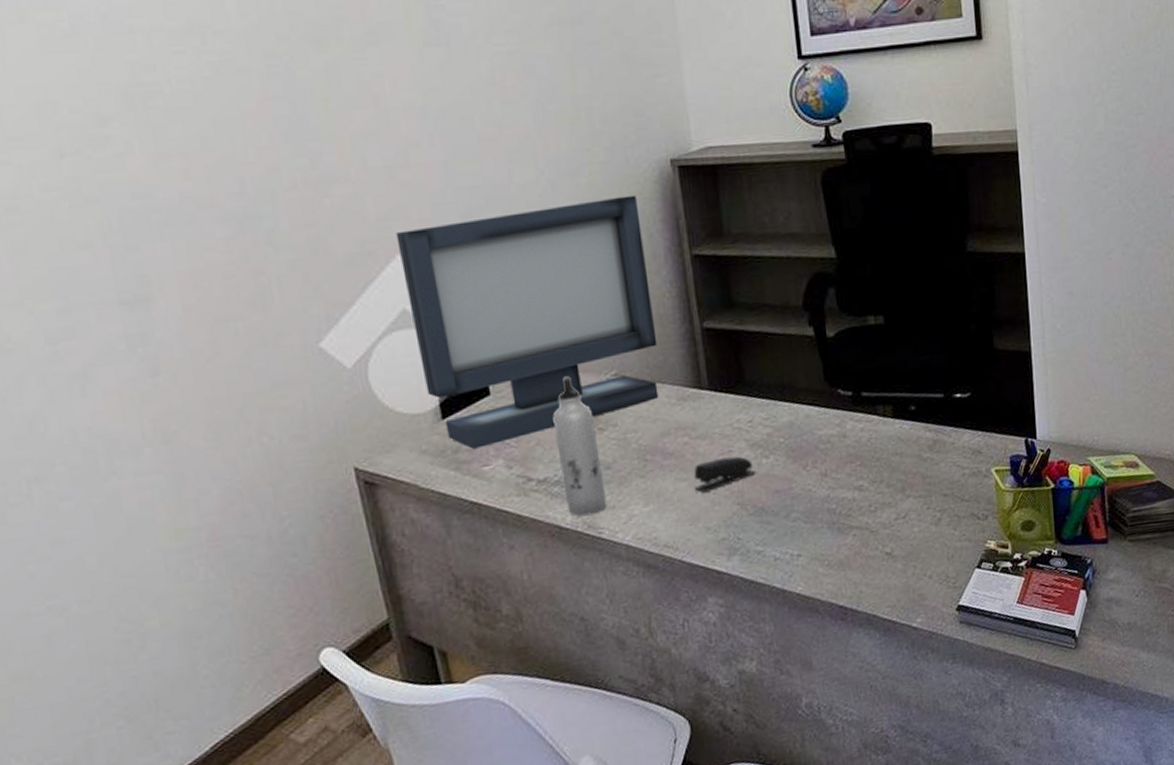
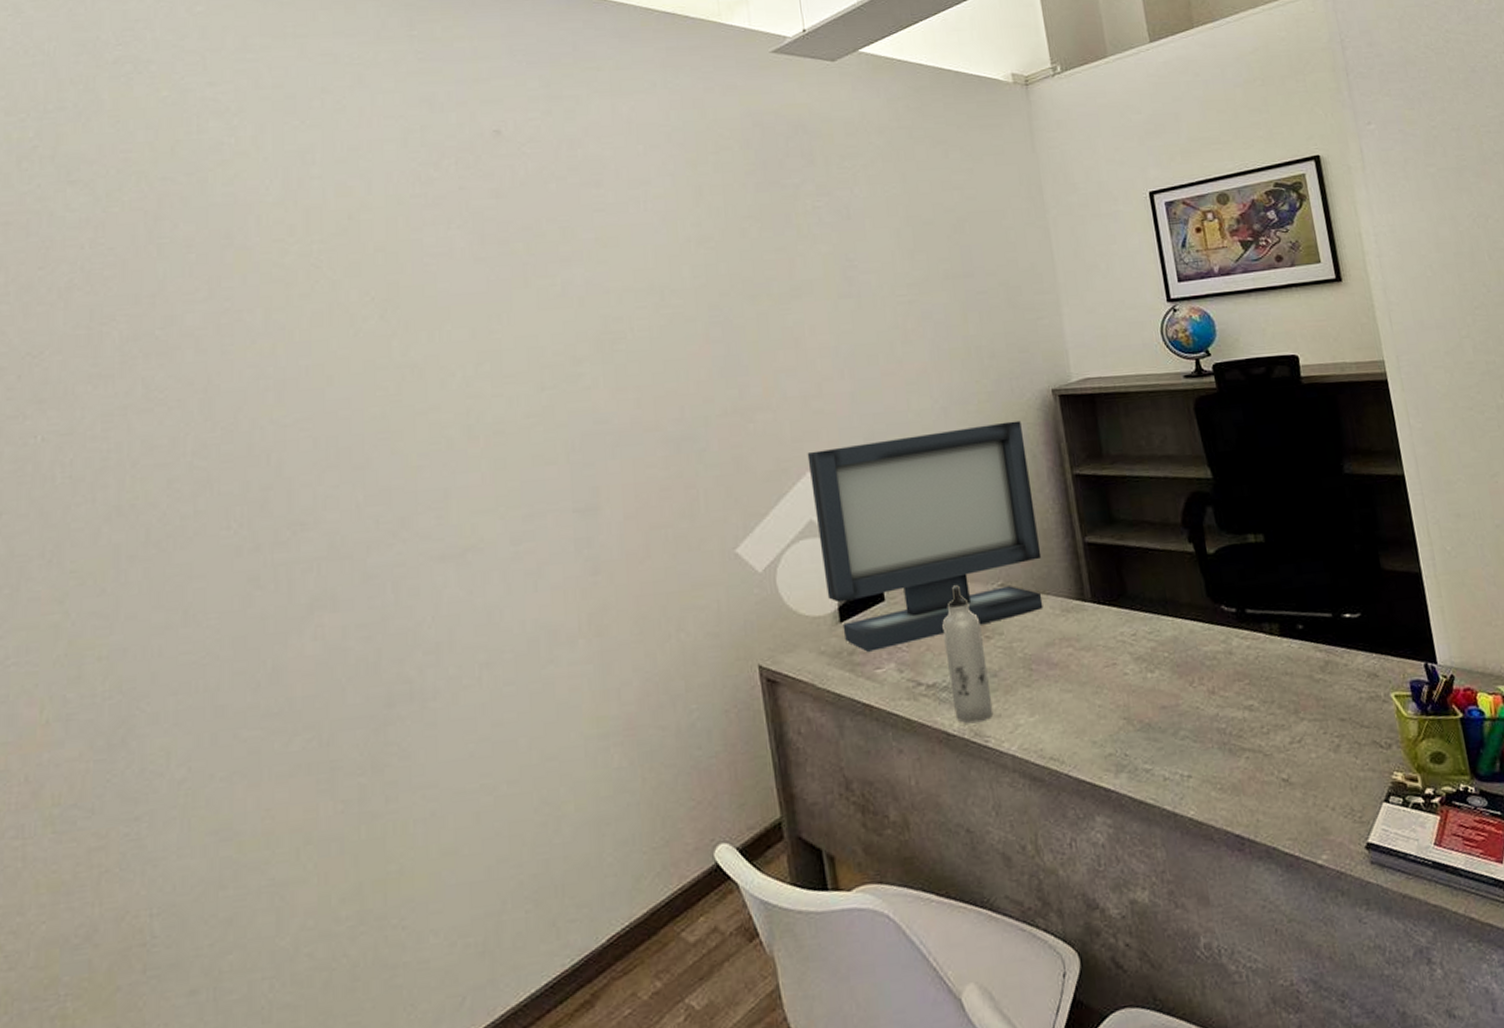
stapler: present [694,456,755,493] -> none [1079,669,1141,705]

